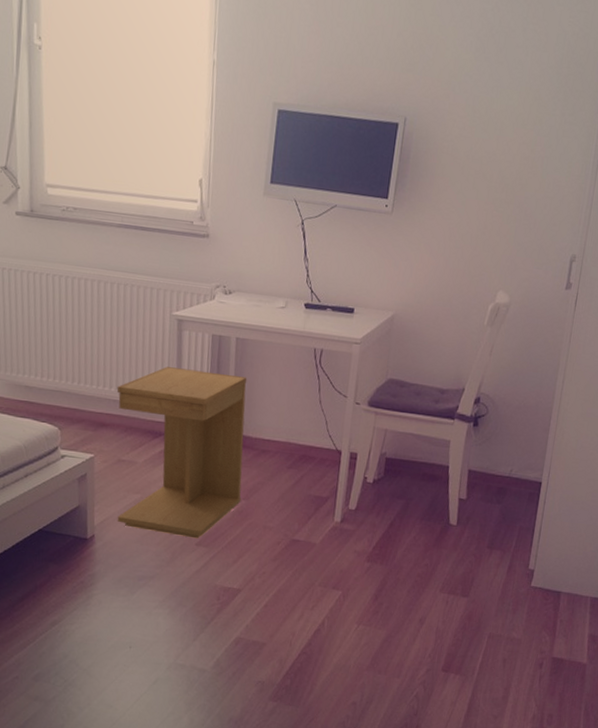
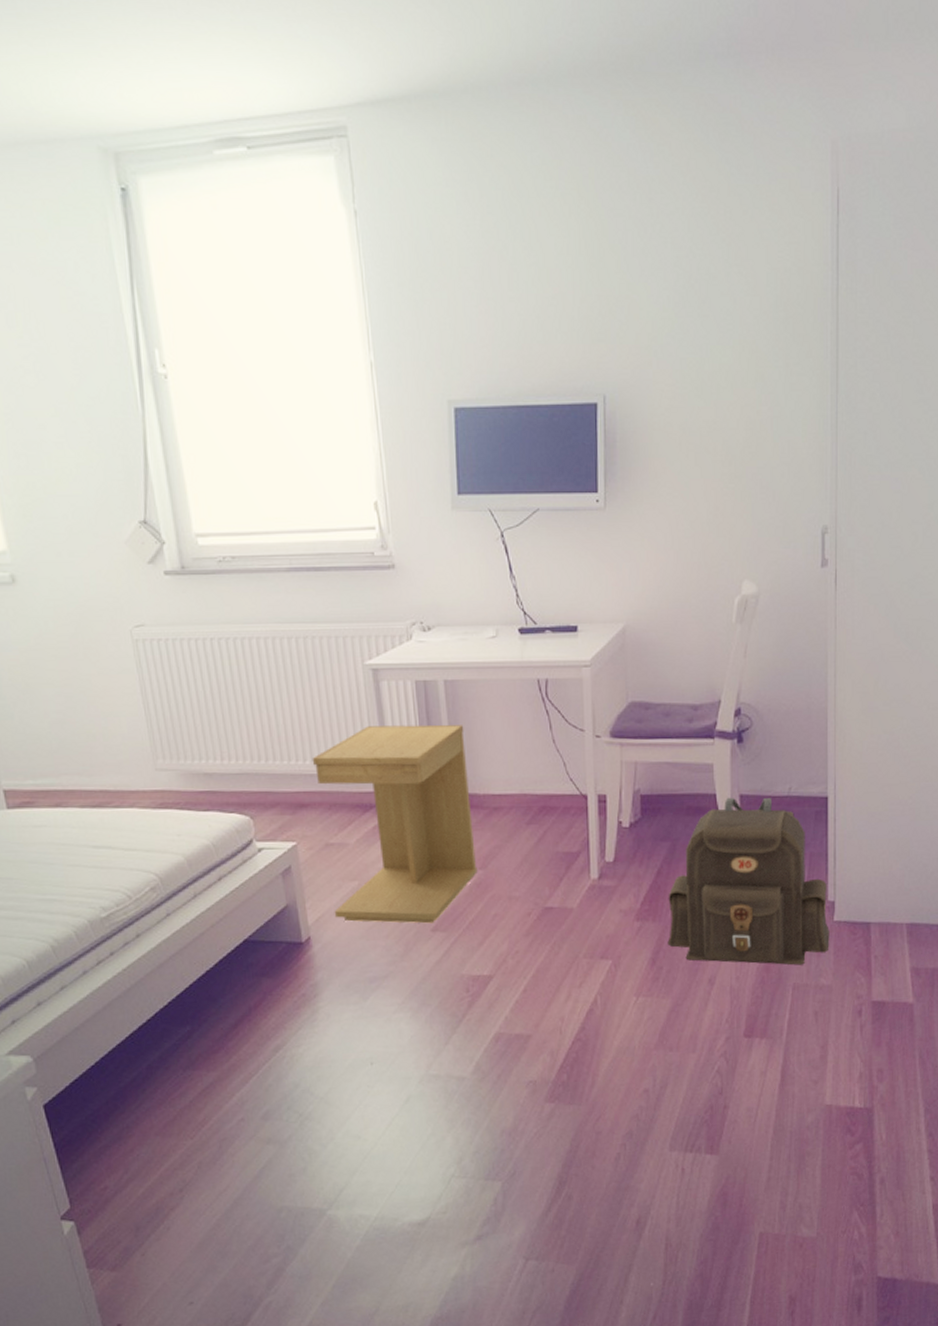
backpack: none [390,470,530,619] -> present [667,797,830,965]

